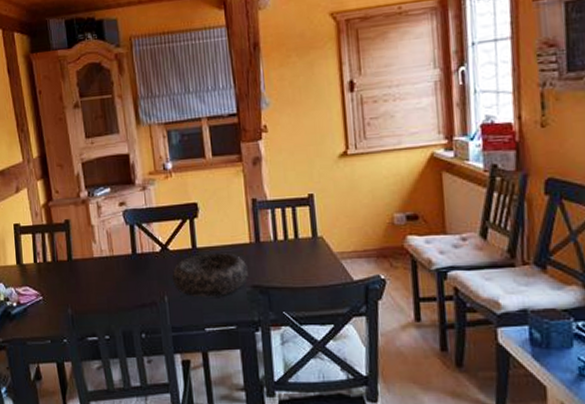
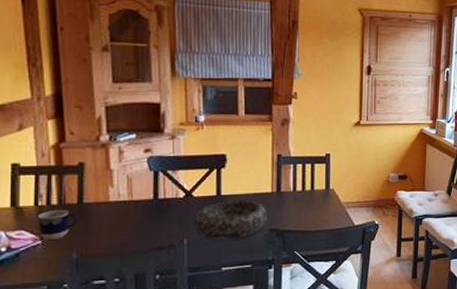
cup: none [37,266,69,297] -> present [37,209,77,241]

